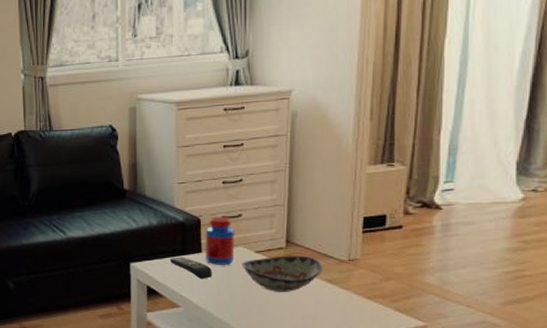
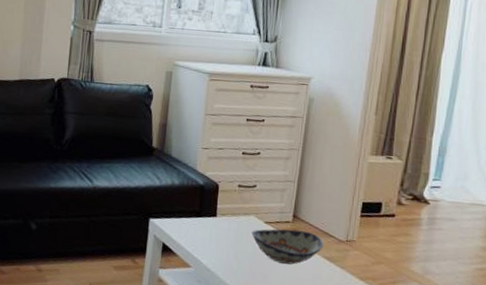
remote control: present [170,257,212,280] -> none [187,218,224,243]
jar: present [205,216,235,265] -> none [219,184,248,232]

